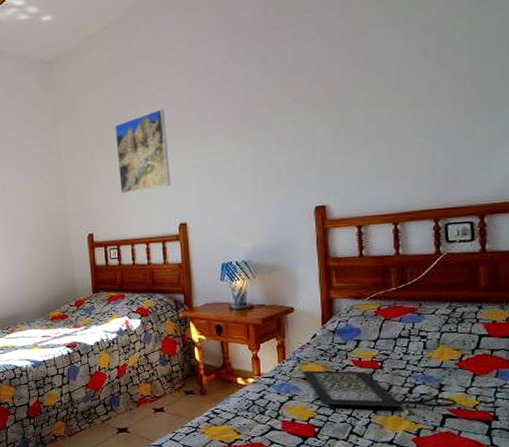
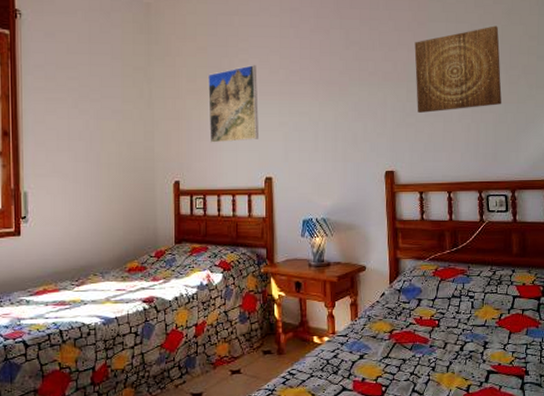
clutch bag: present [302,370,457,415] -> none [372,328,498,371]
wall art: none [350,19,468,138] -> present [414,26,502,113]

